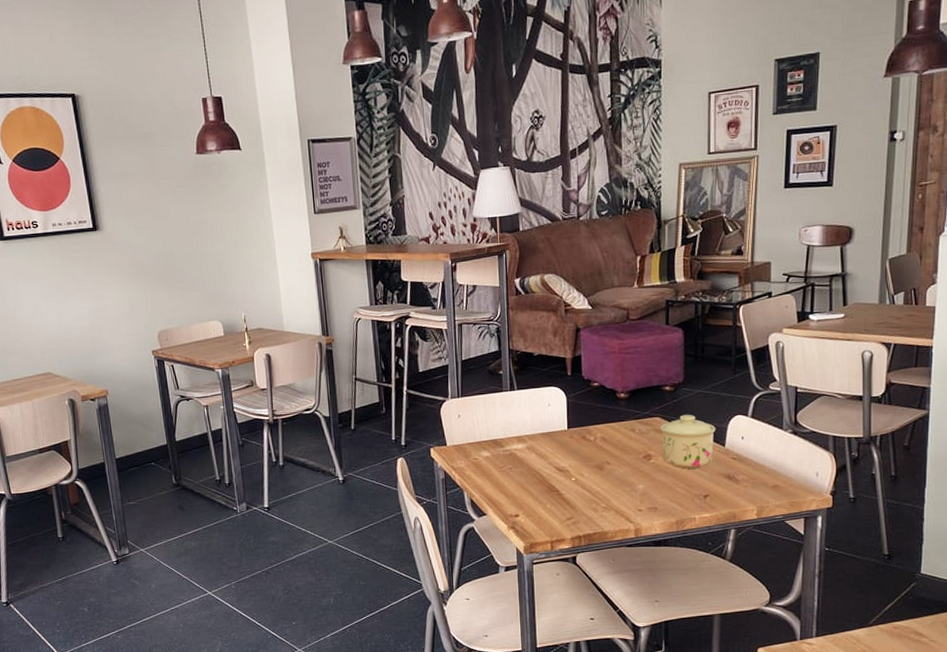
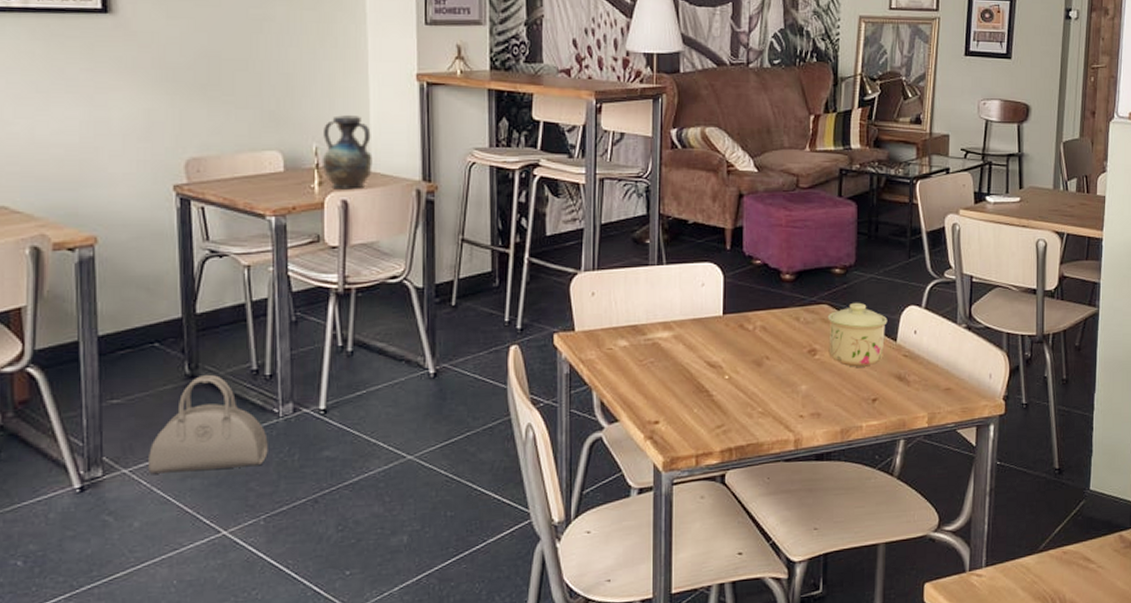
handbag: none [156,483,233,552] -> present [148,374,268,474]
vase: none [248,289,286,346] -> present [322,114,372,190]

